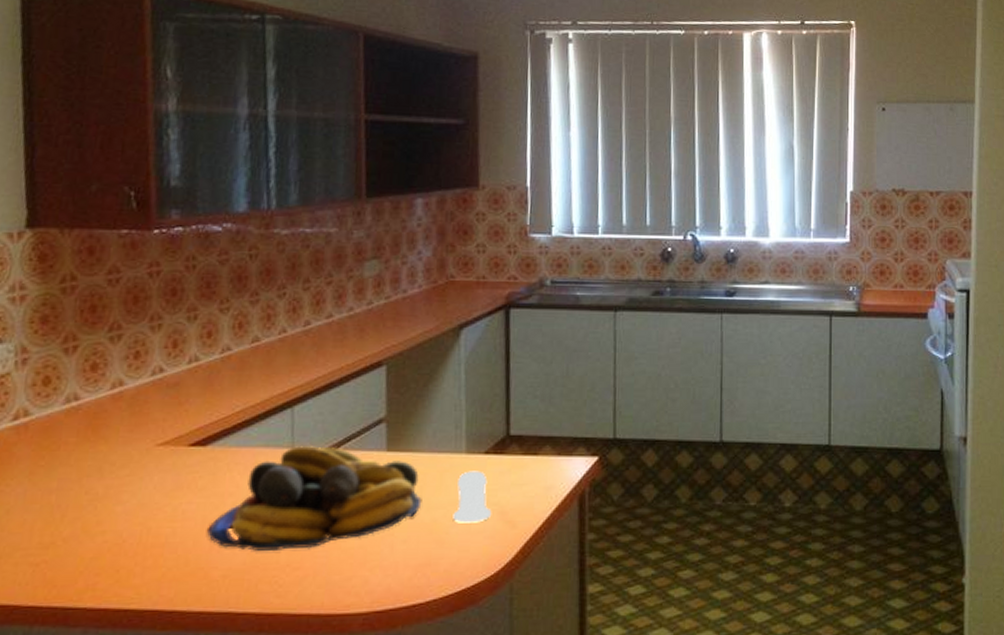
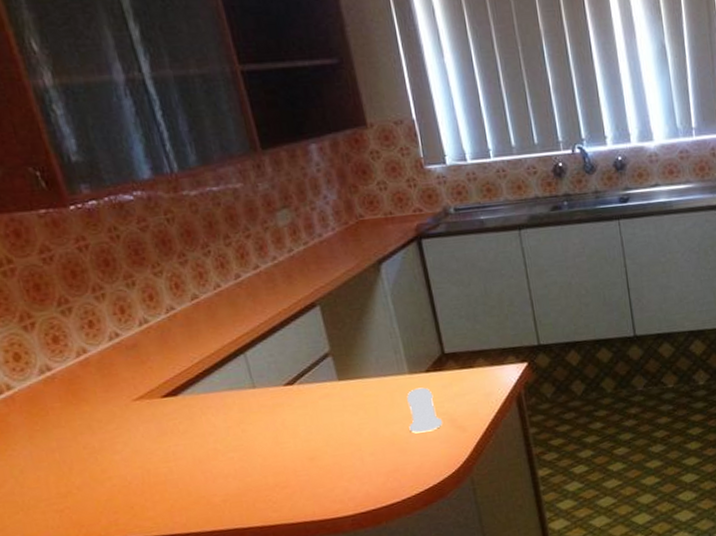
fruit bowl: present [207,446,422,551] -> none [199,383,380,478]

